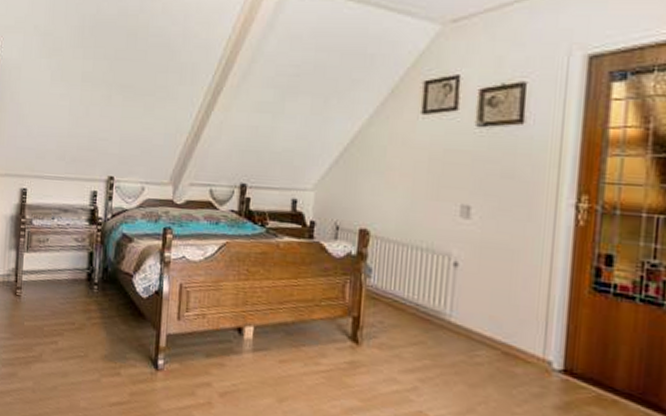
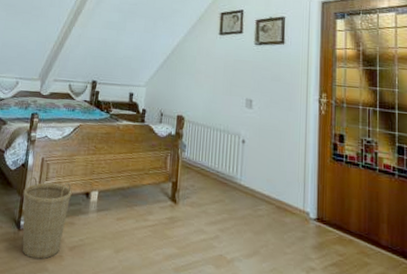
basket: none [159,306,220,406] -> present [22,176,72,260]

